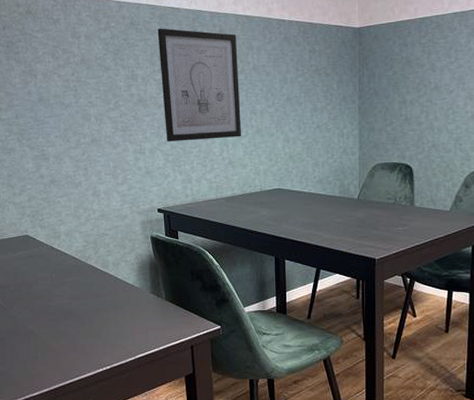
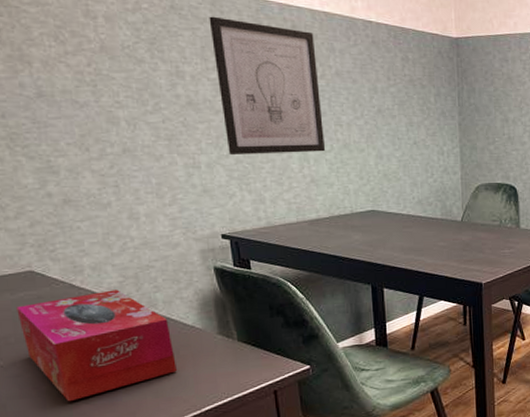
tissue box: none [16,252,119,340] -> present [16,290,177,402]

